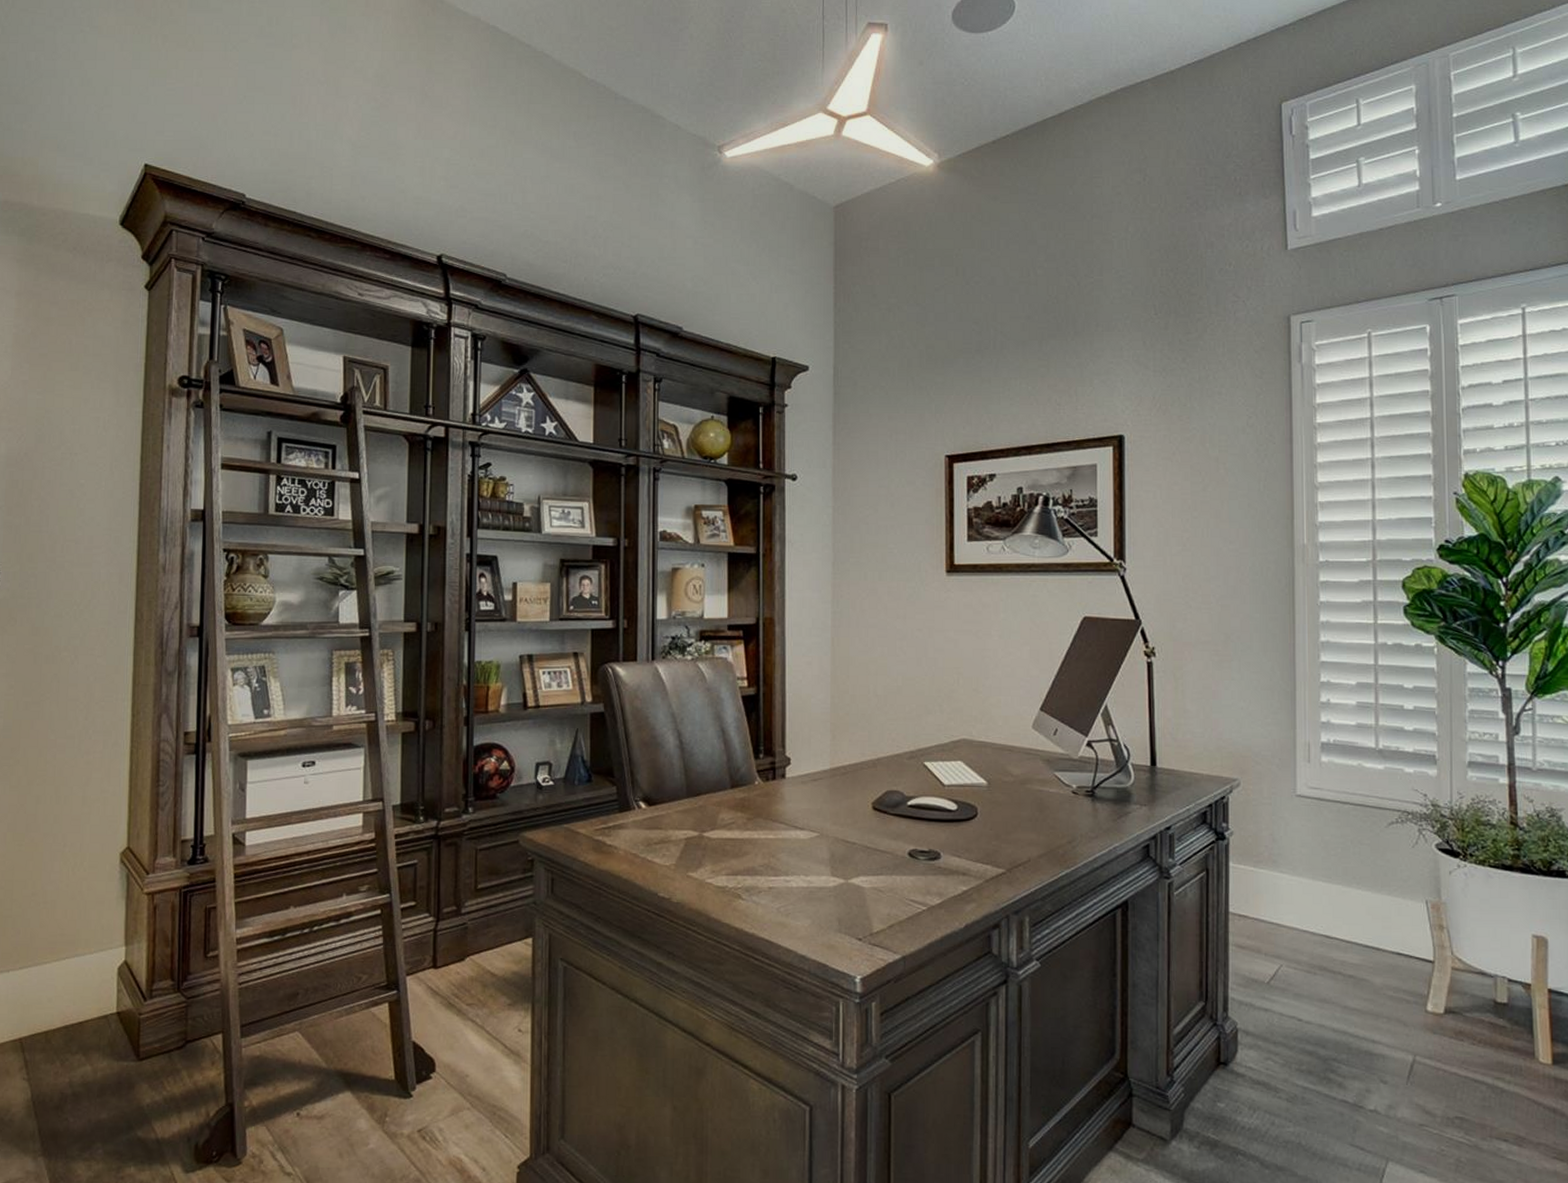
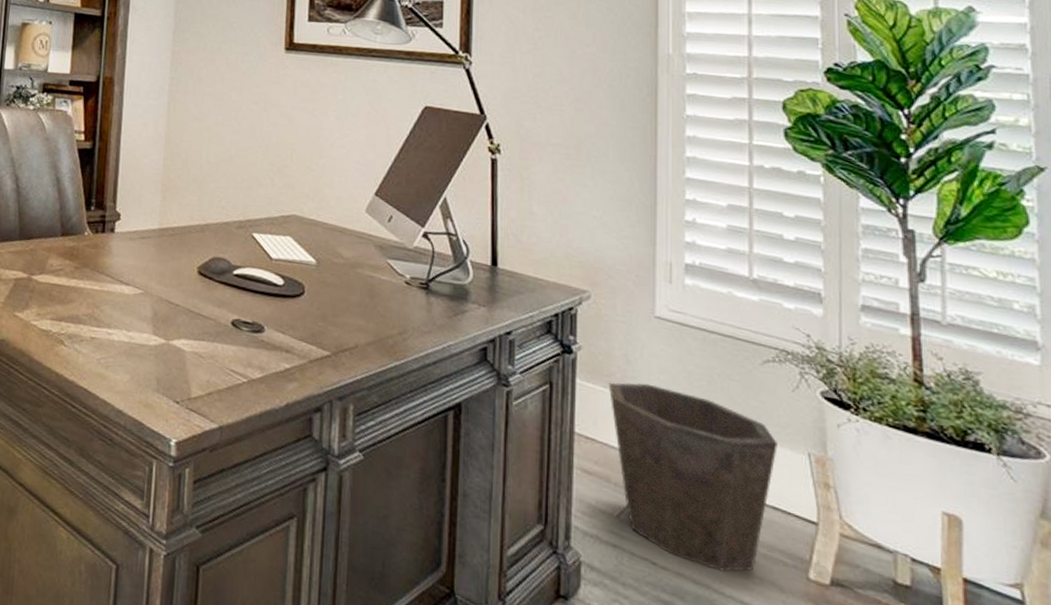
waste bin: none [1257,858,1401,1017] -> present [608,382,778,572]

